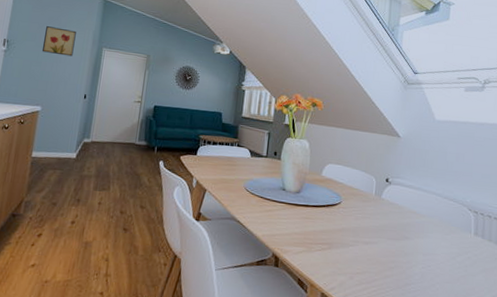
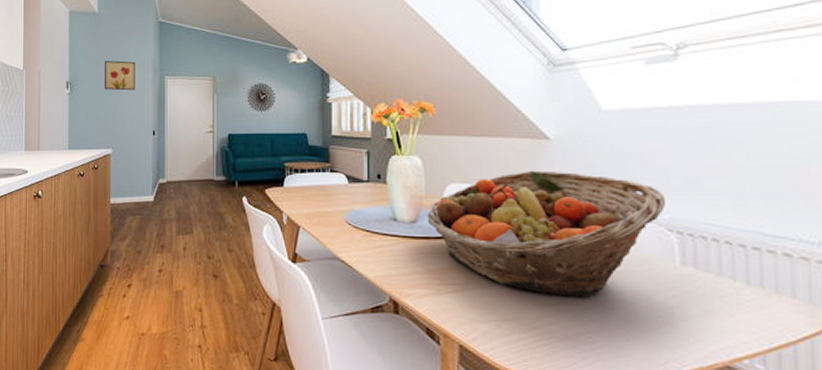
fruit basket: none [308,159,470,258] -> present [427,170,666,298]

